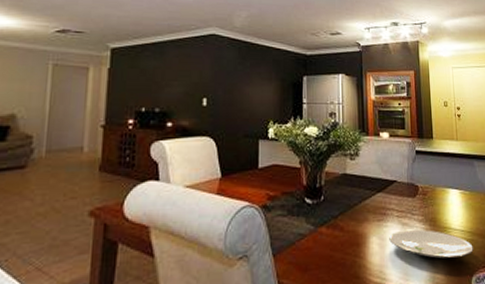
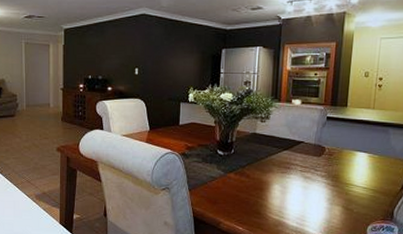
plate: present [389,229,473,259] -> none [290,182,374,209]

